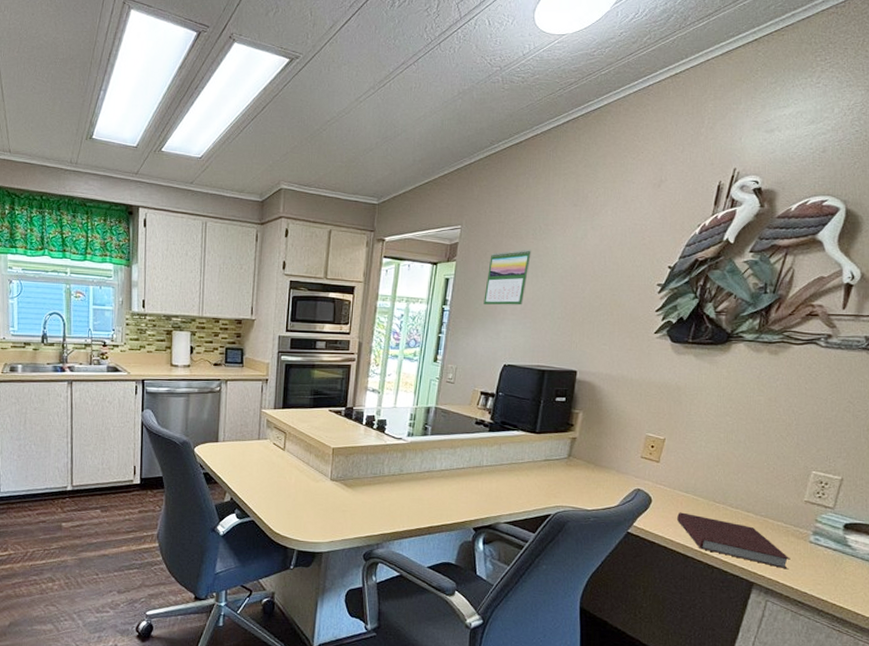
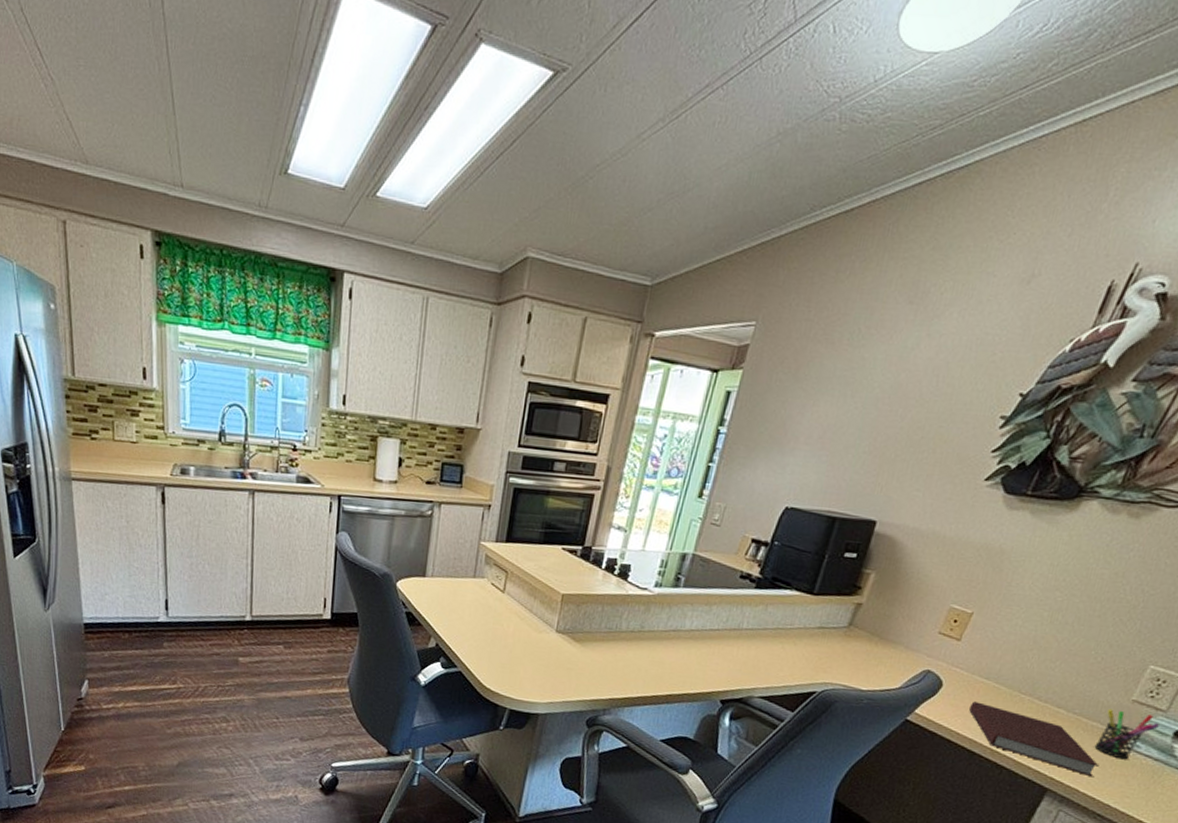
calendar: present [484,249,531,305] -> none [771,358,843,433]
pen holder: none [783,510,830,552] -> present [1094,708,1160,760]

